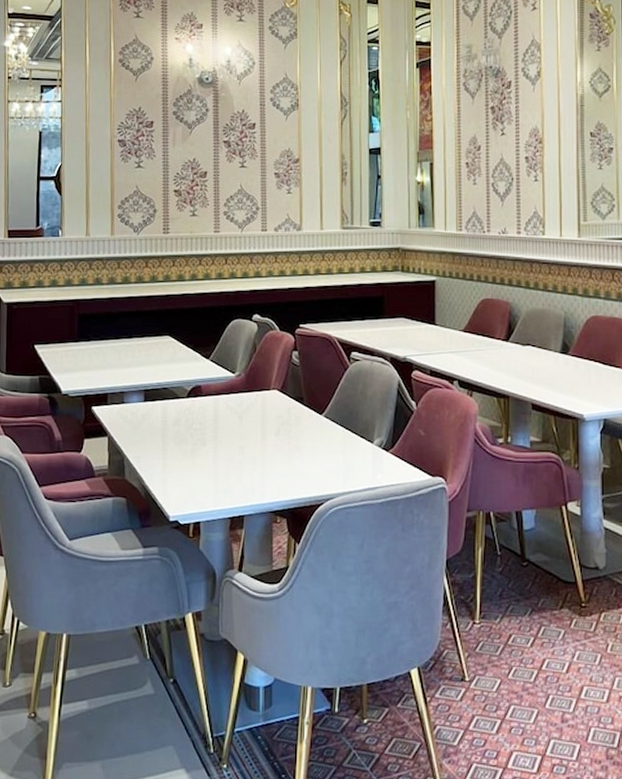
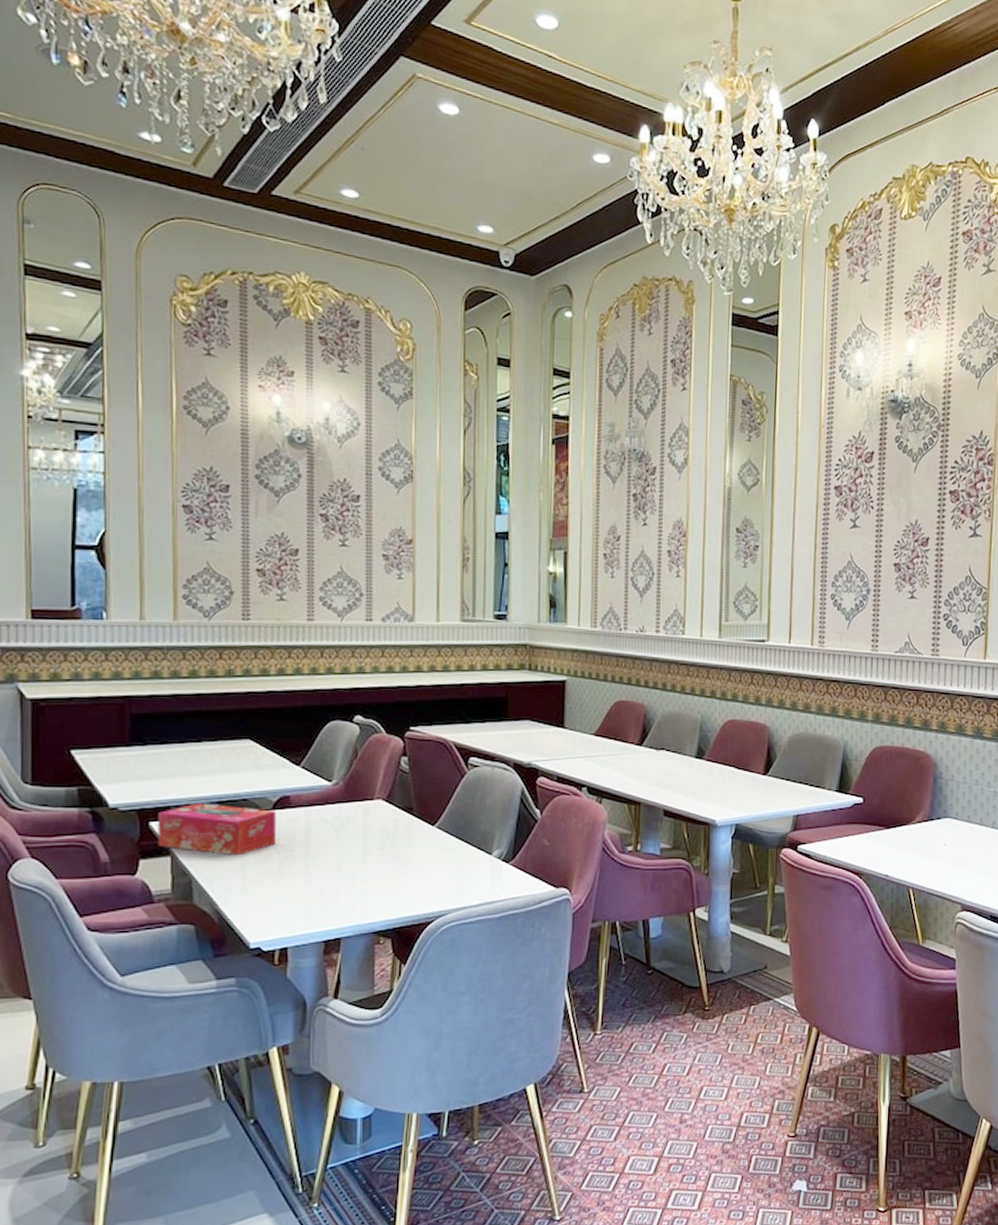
tissue box: none [98,391,190,438] -> present [157,803,276,856]

